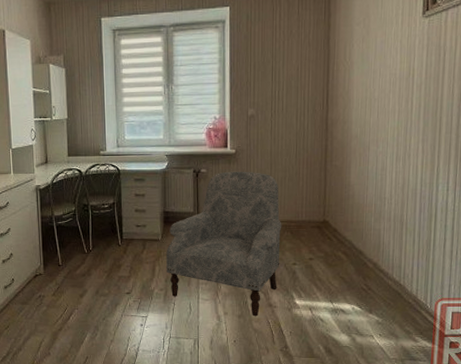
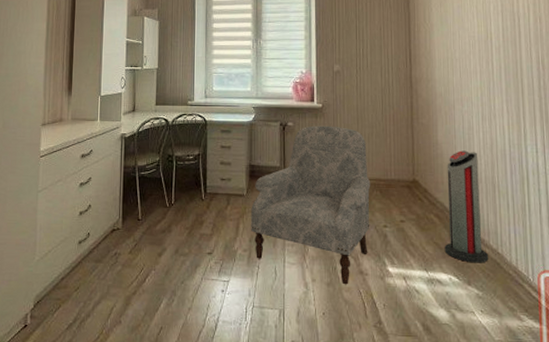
air purifier: none [349,191,391,294] -> present [444,150,489,263]

